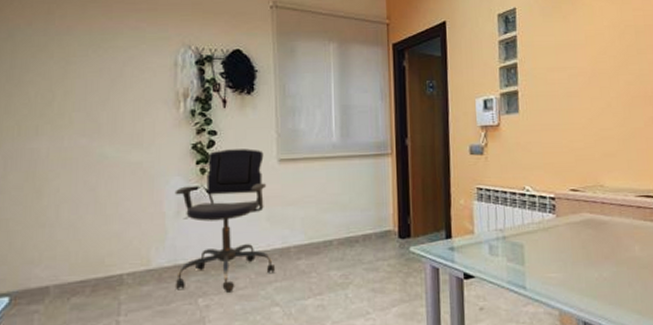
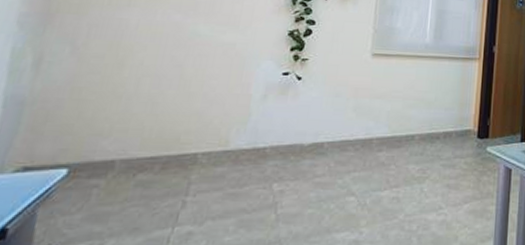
office chair: present [175,149,276,293] -> none [250,39,359,179]

